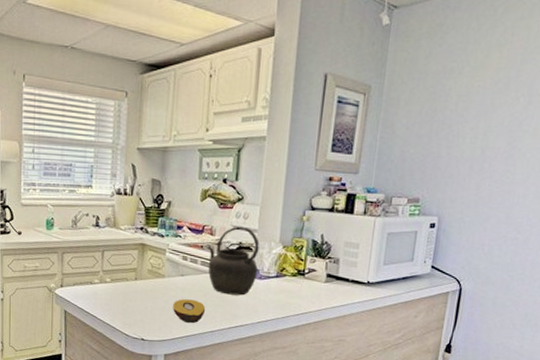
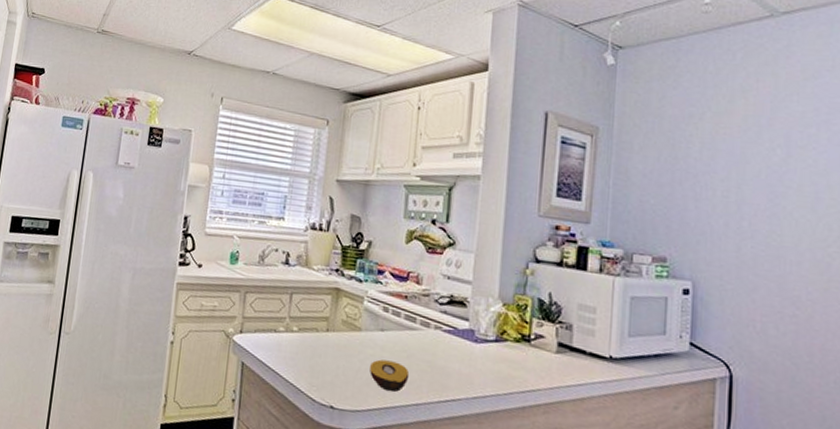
kettle: present [207,226,260,296] -> none [412,275,475,362]

